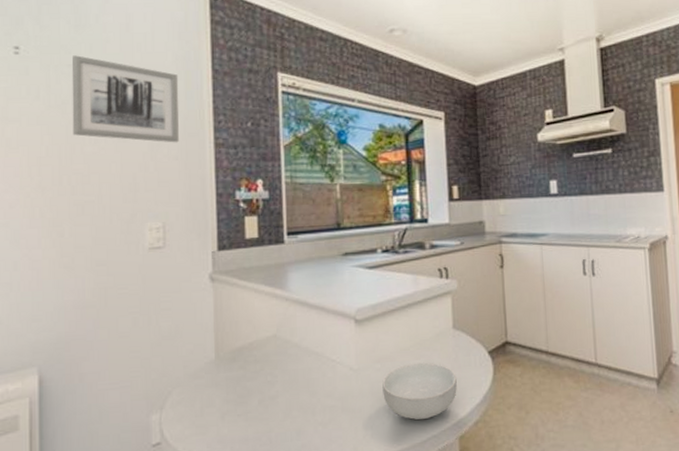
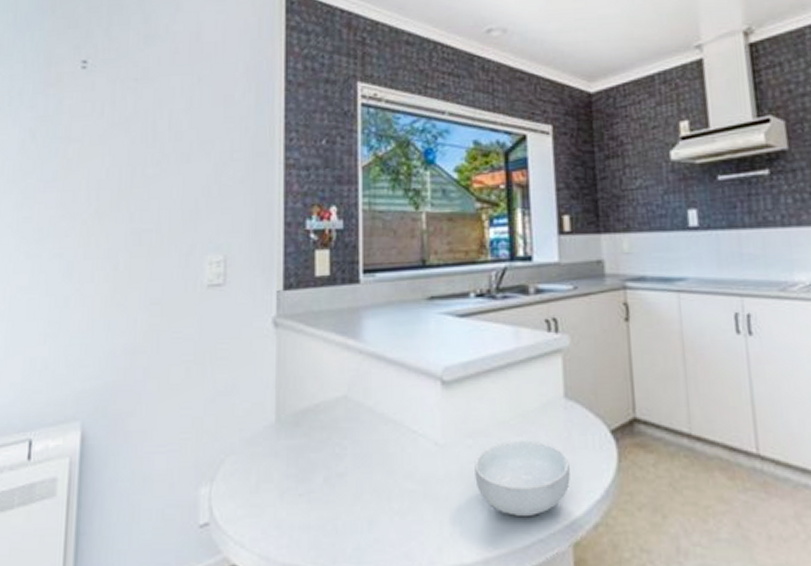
wall art: present [71,55,180,143] -> none [134,68,249,164]

